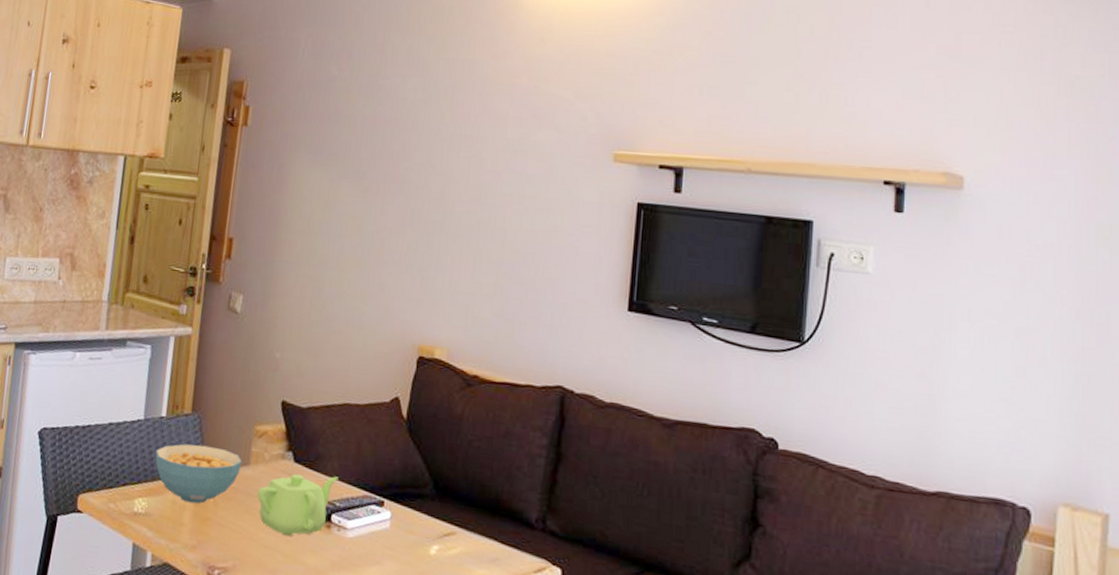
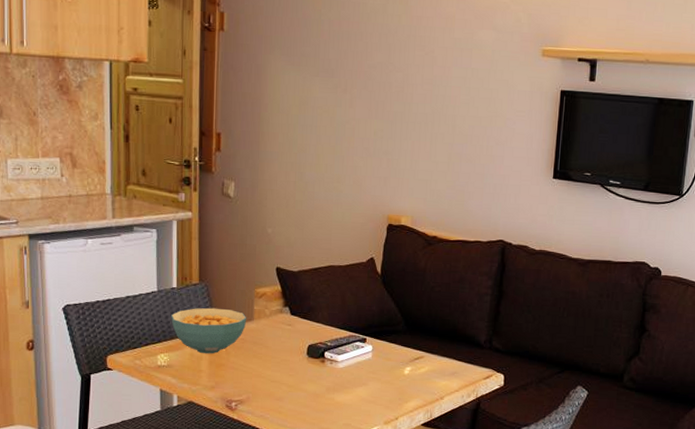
teapot: present [257,473,339,536] -> none [261,323,328,371]

